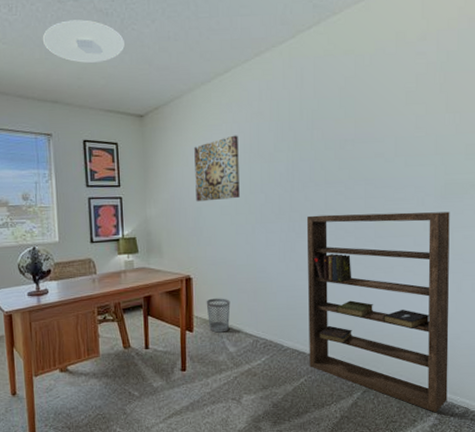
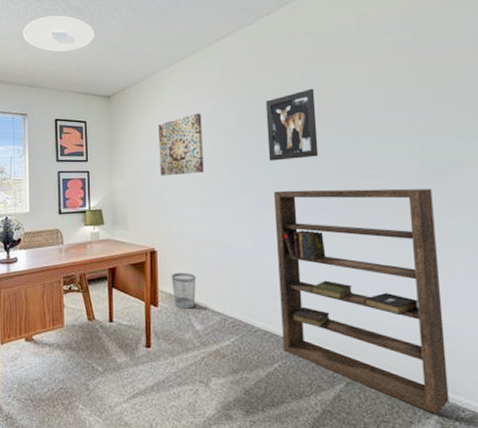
wall art: none [302,110,351,186] -> present [265,88,319,161]

